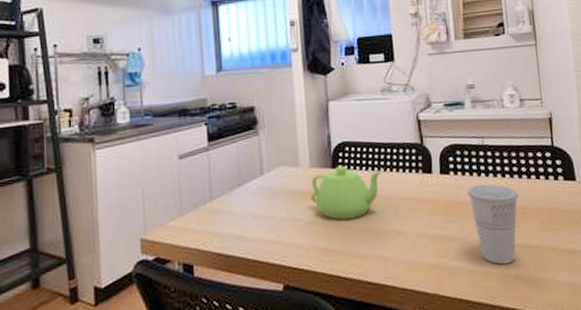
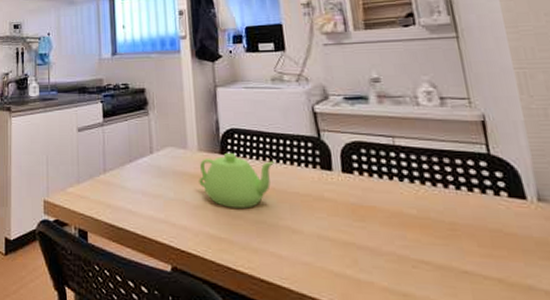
cup: present [467,184,519,265] -> none [376,189,445,289]

